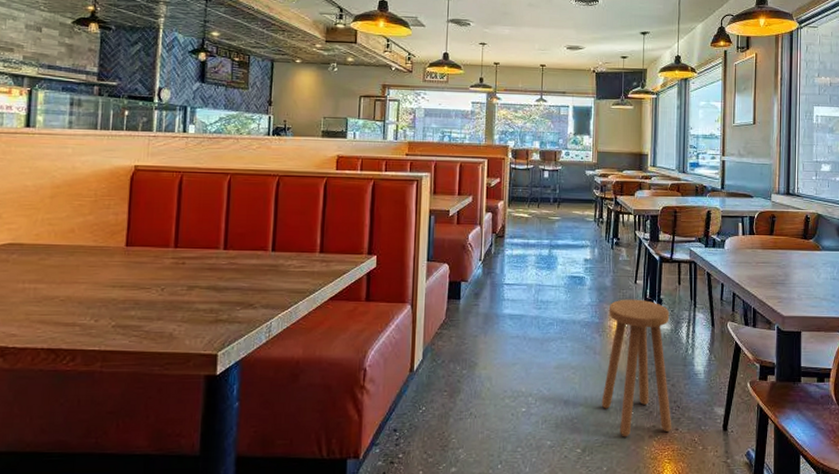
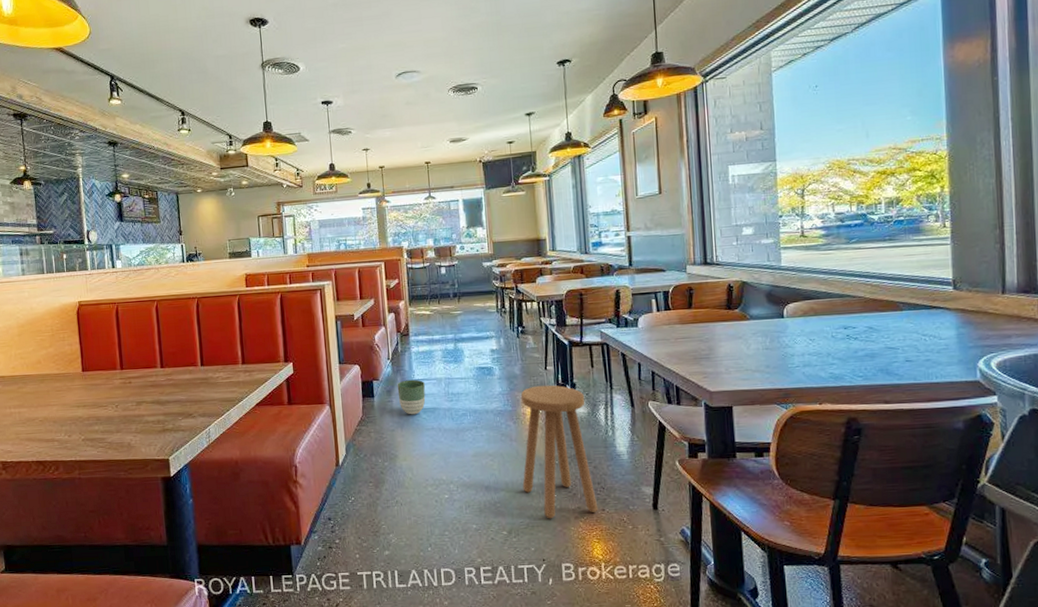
planter: none [485,283,514,321] -> present [397,379,426,415]

